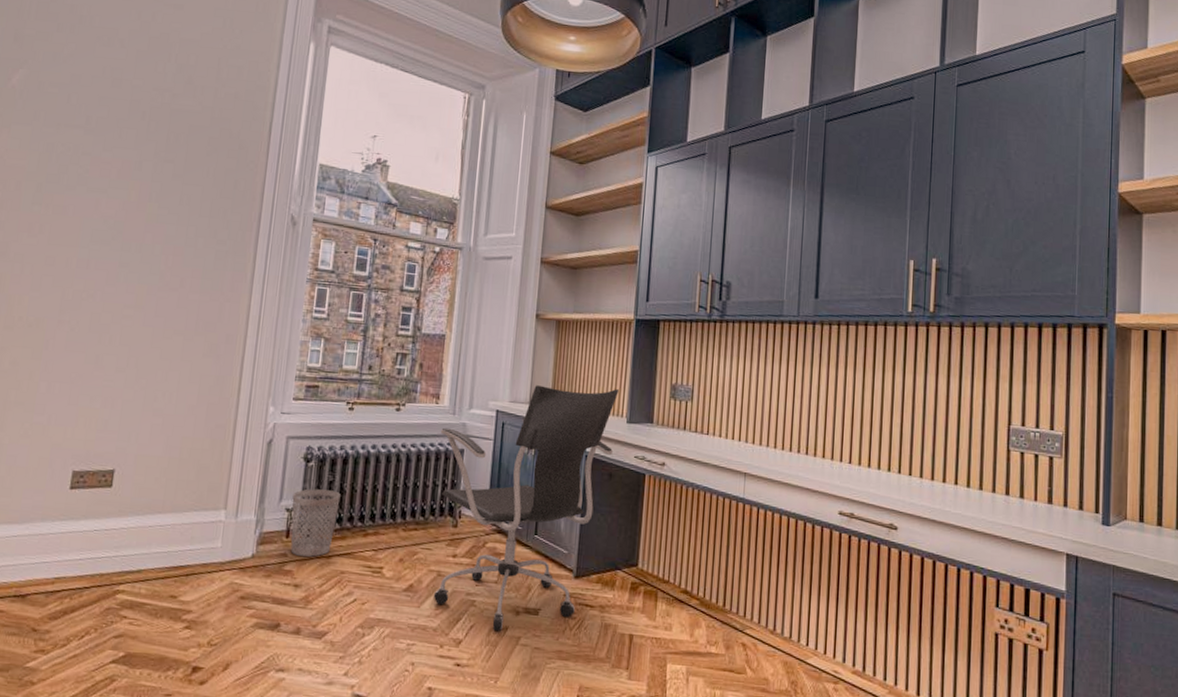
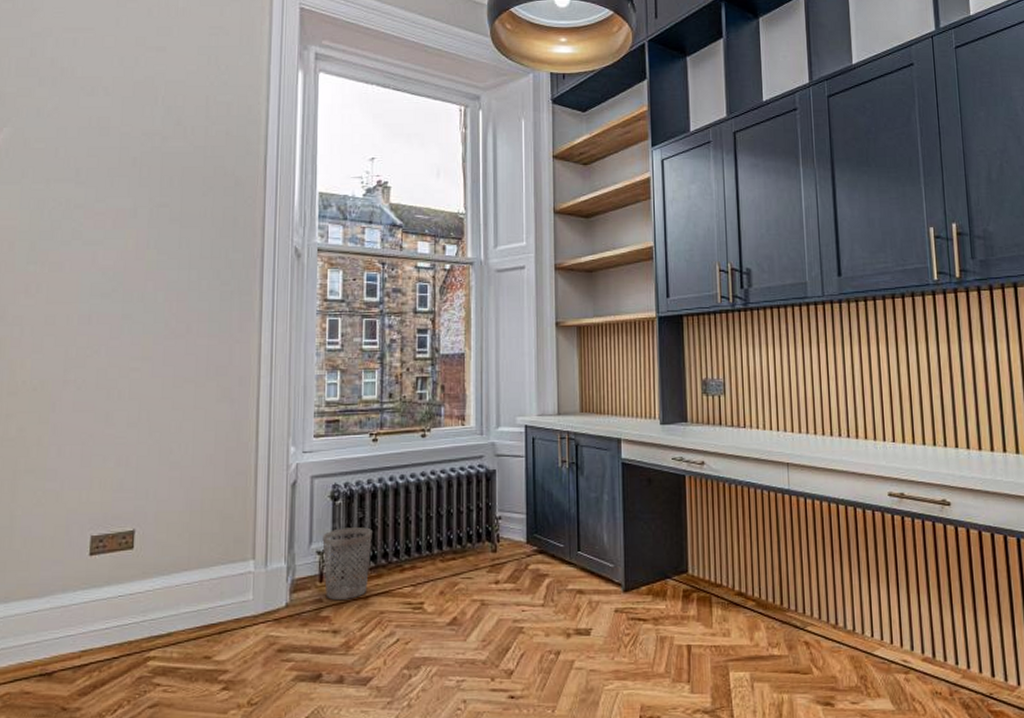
office chair: present [433,385,619,631] -> none [470,391,649,656]

